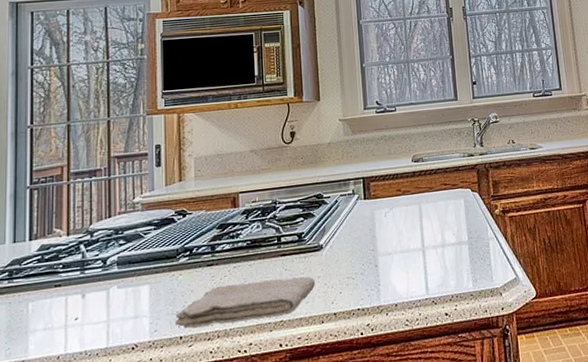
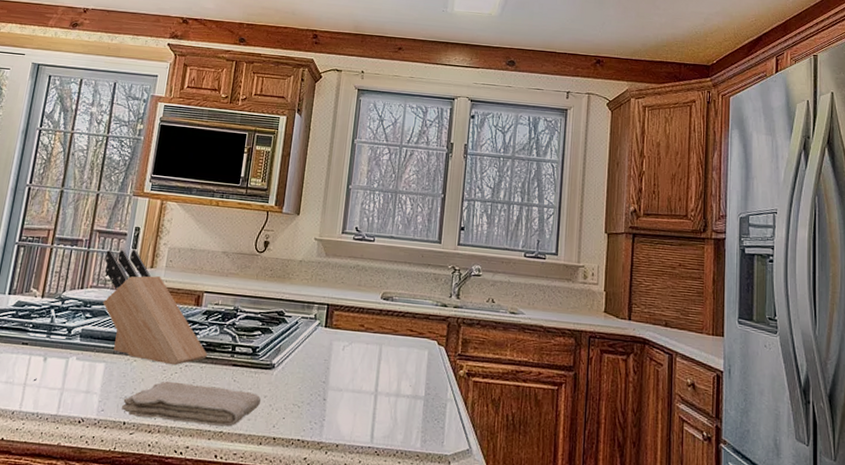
knife block: none [129,167,254,272] -> present [103,249,207,366]

